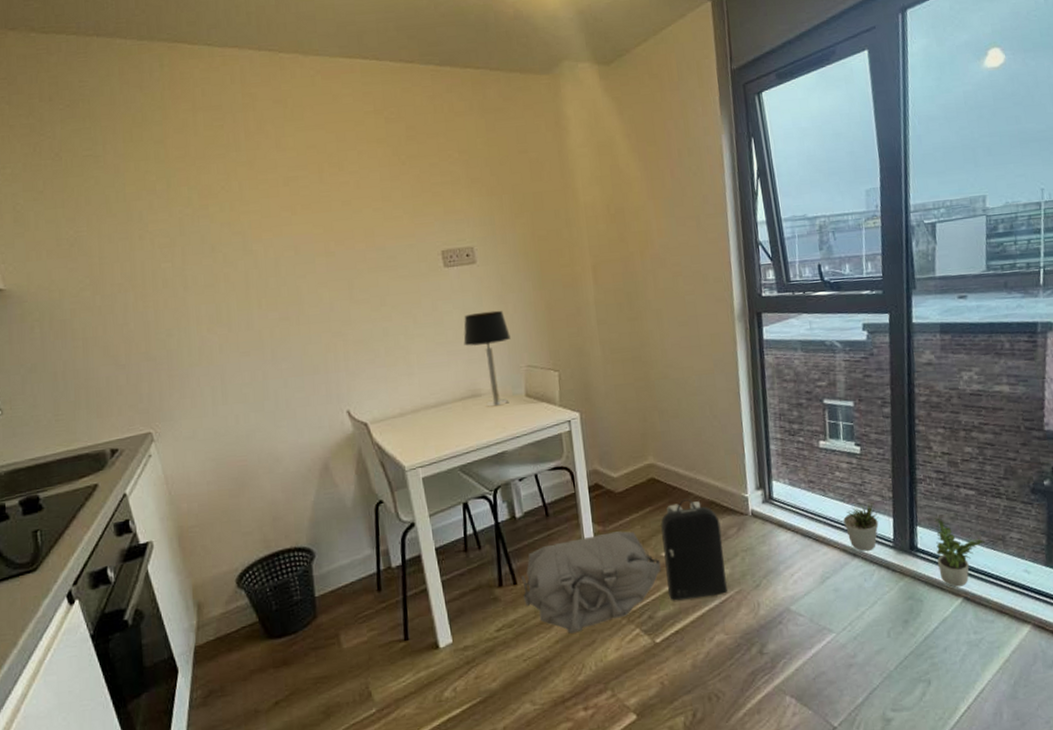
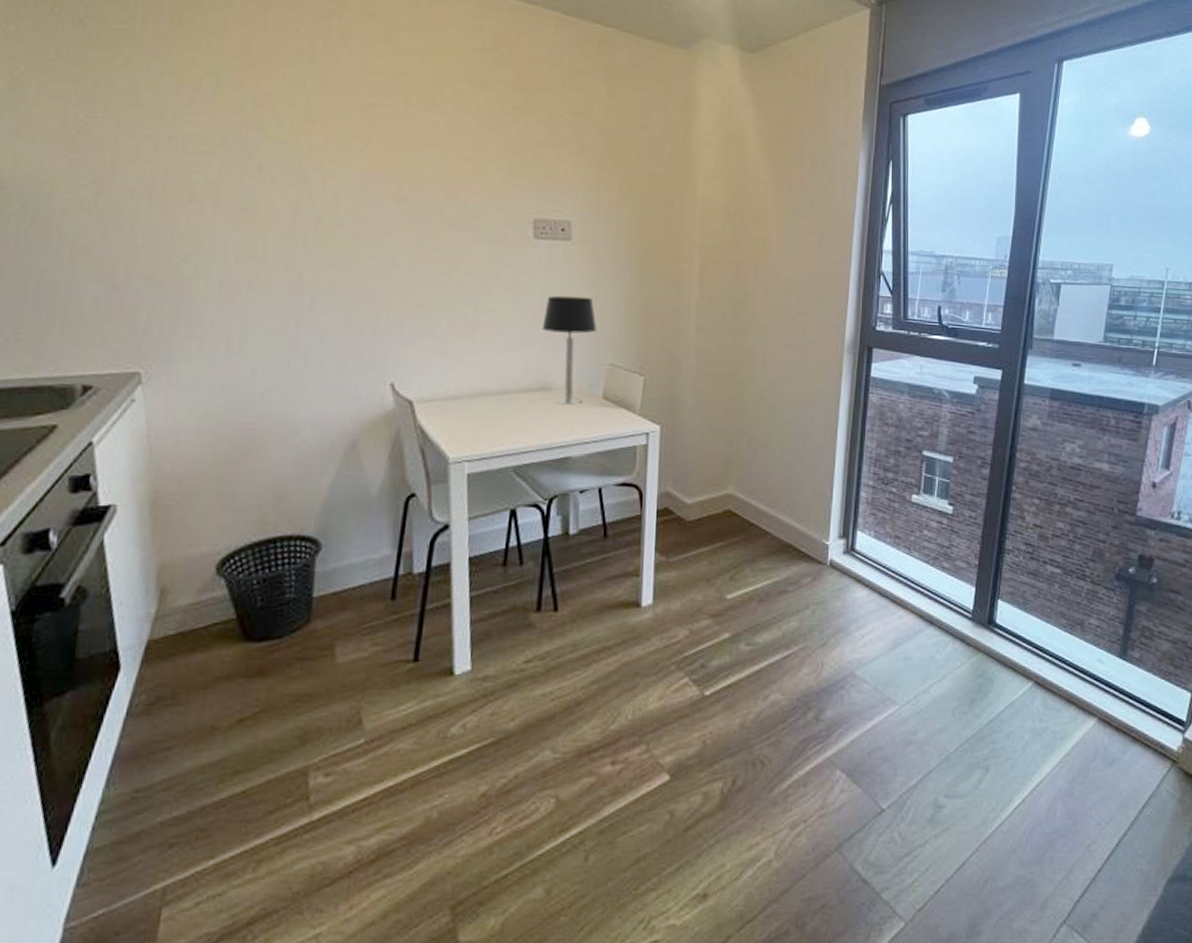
duffel bag: present [520,531,661,634] -> none [563,565,723,674]
backpack: present [661,499,727,601] -> none [727,538,795,651]
potted plant: present [843,503,879,551] -> none [925,567,961,620]
potted plant: present [934,515,985,587] -> none [1014,590,1063,670]

